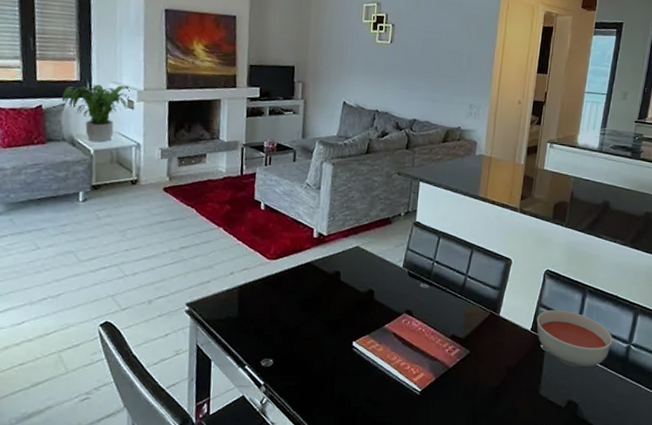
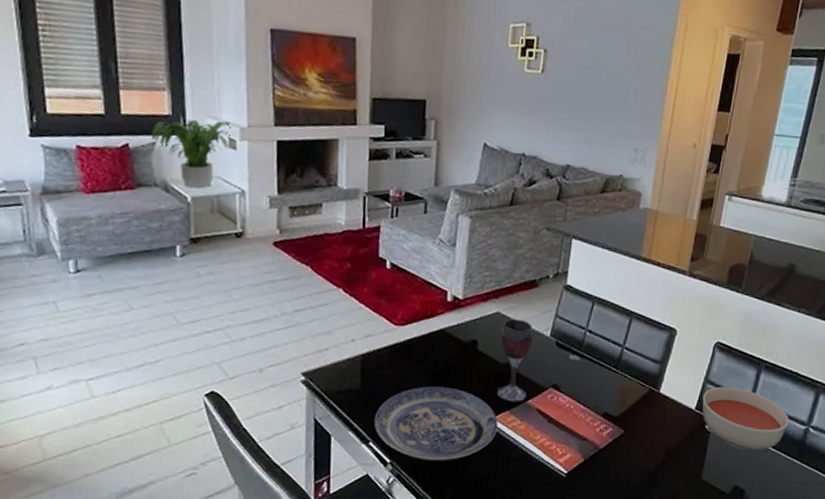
plate: none [249,313,359,382] -> present [374,386,498,461]
cup: none [358,252,389,327] -> present [497,319,534,402]

